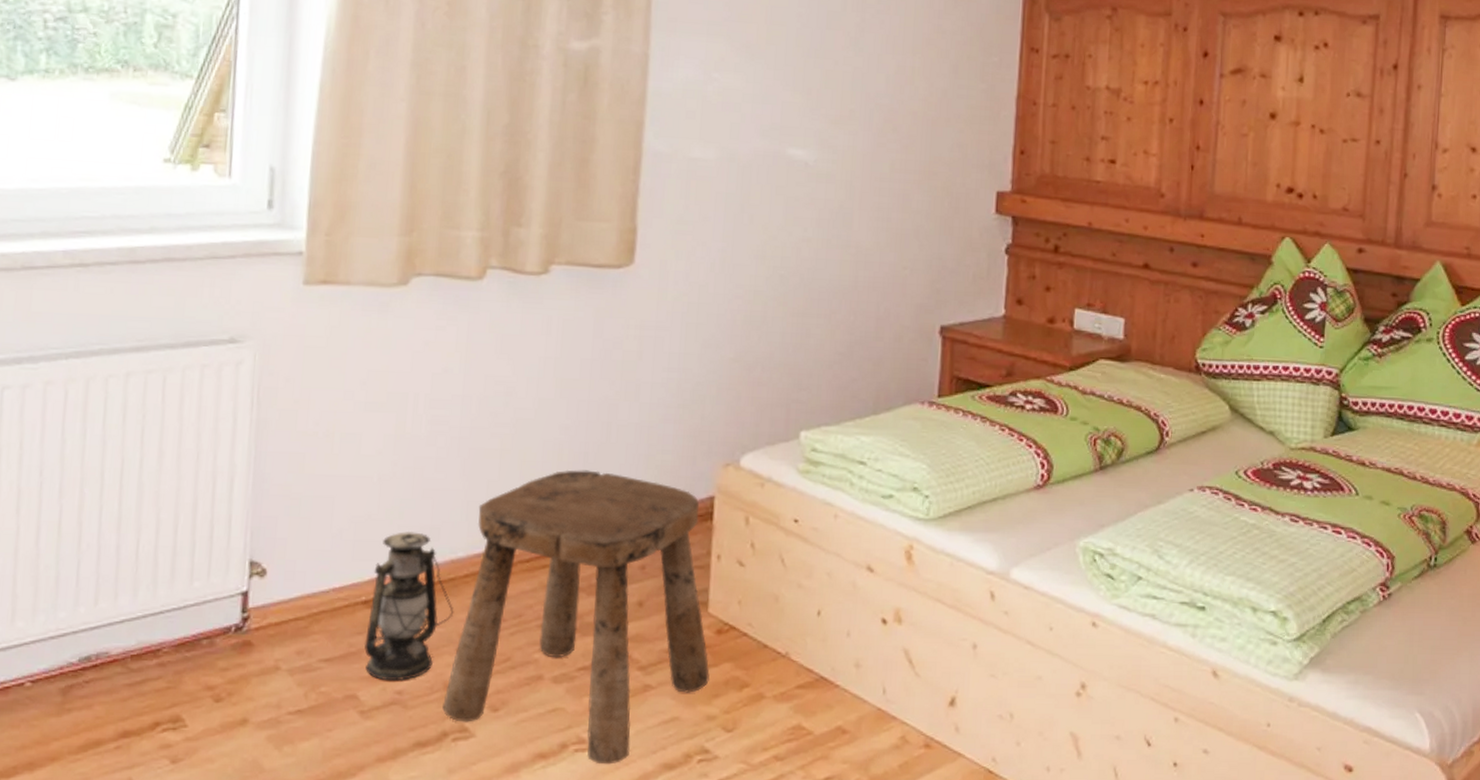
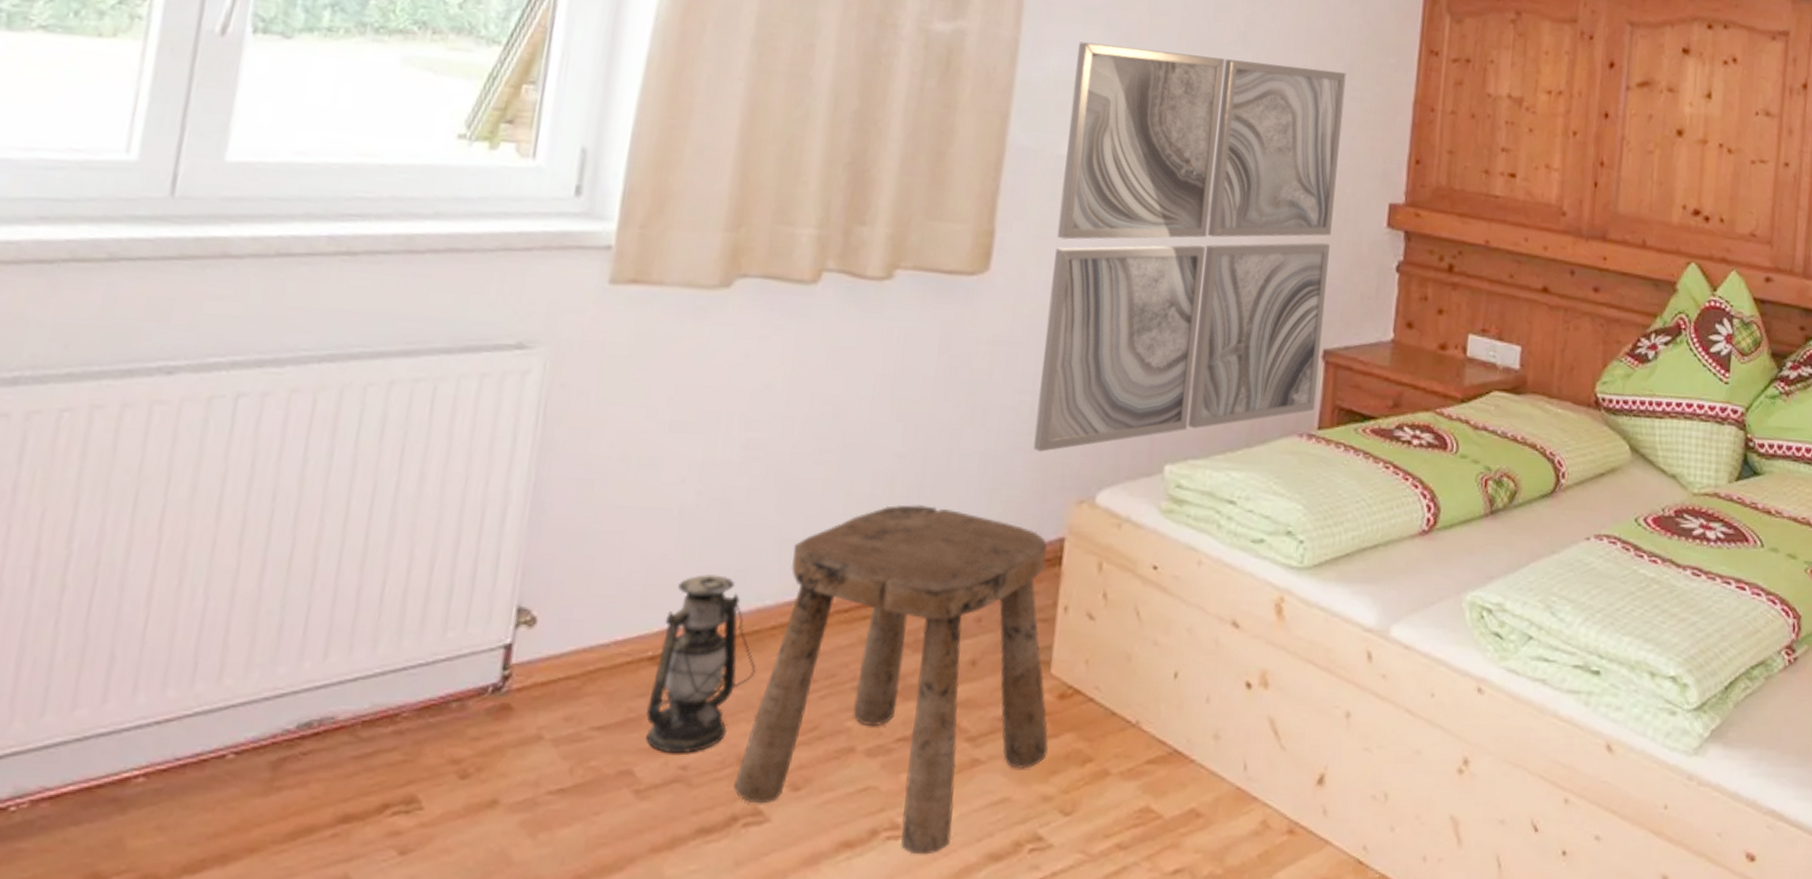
wall art: none [682,54,952,422] -> present [1033,42,1346,452]

